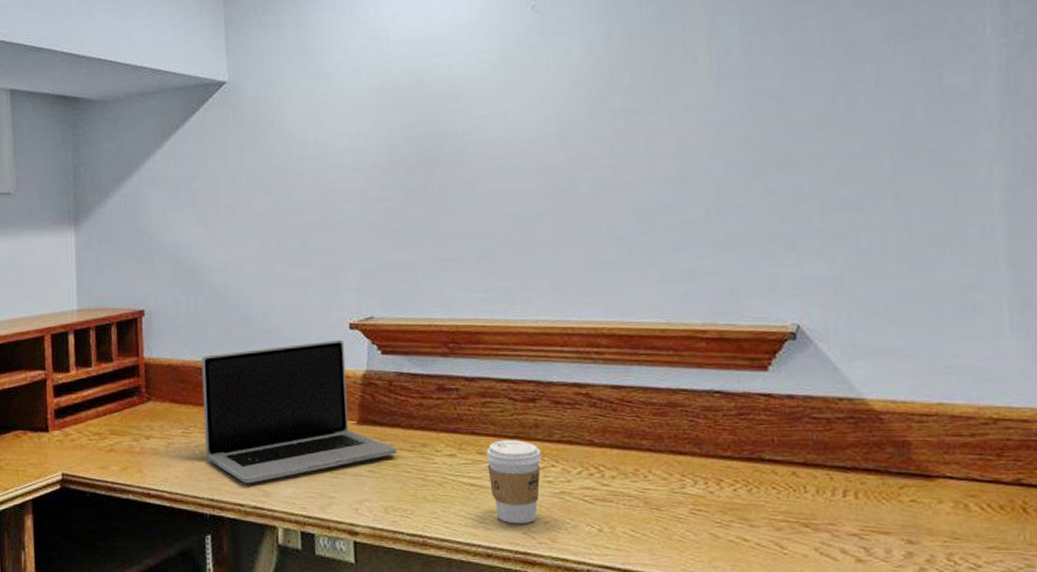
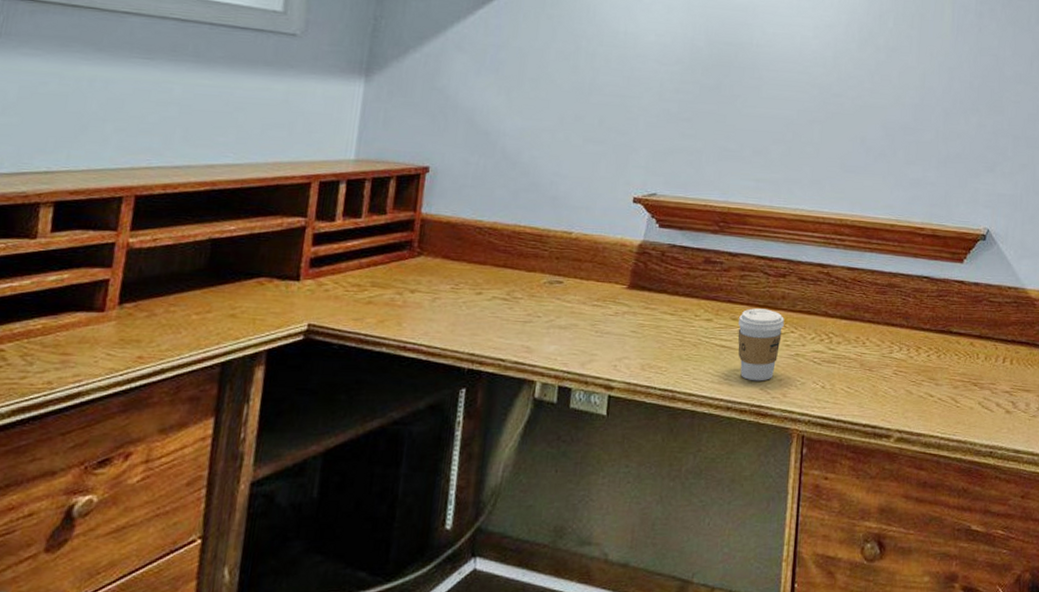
laptop: present [201,339,397,483] -> none [473,211,661,339]

